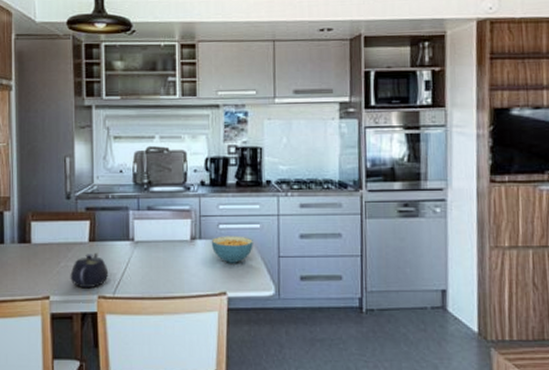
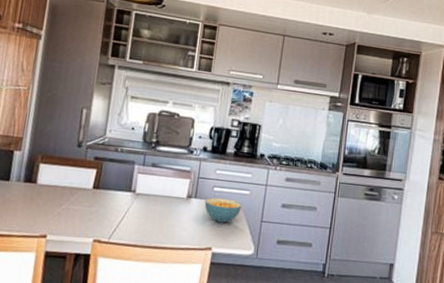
teapot: present [70,252,109,287] -> none [69,199,108,232]

